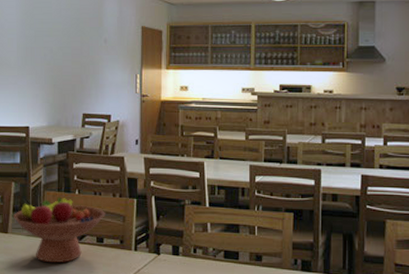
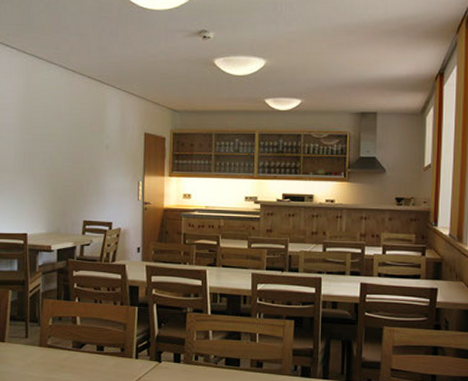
fruit bowl: present [13,197,105,263] -> none [10,305,106,372]

